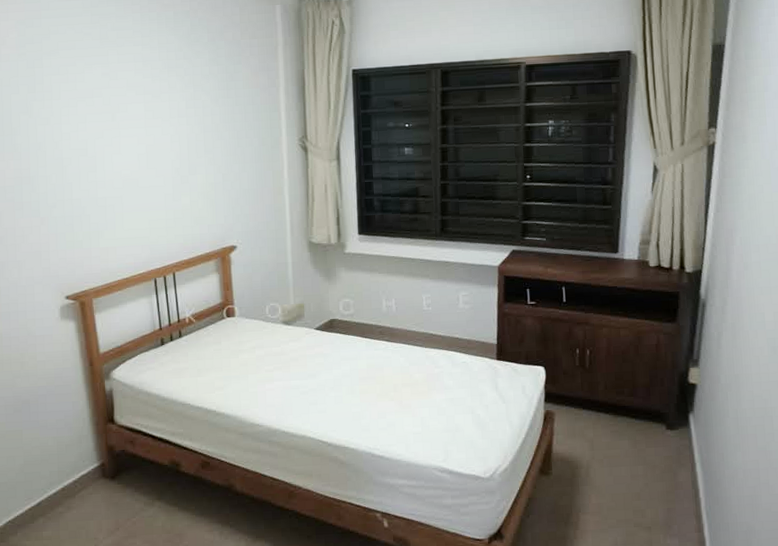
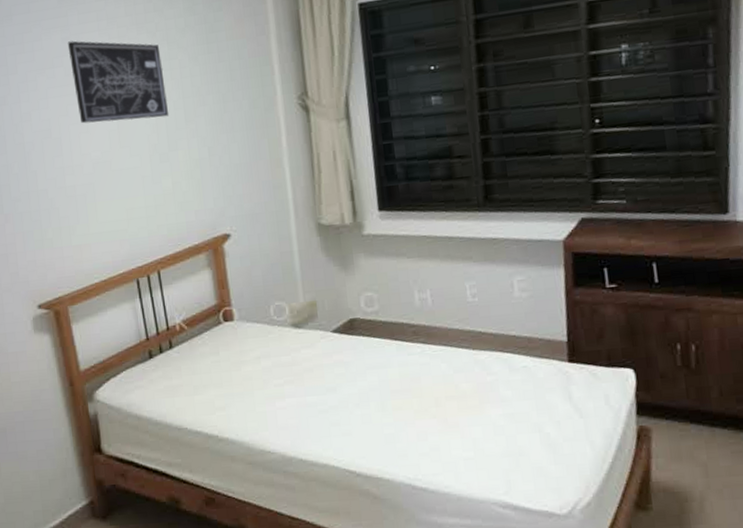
wall art: none [107,76,191,147] -> present [67,40,169,124]

